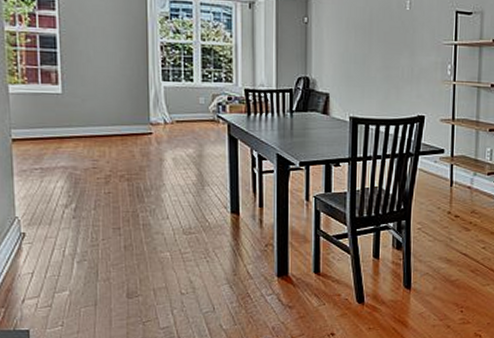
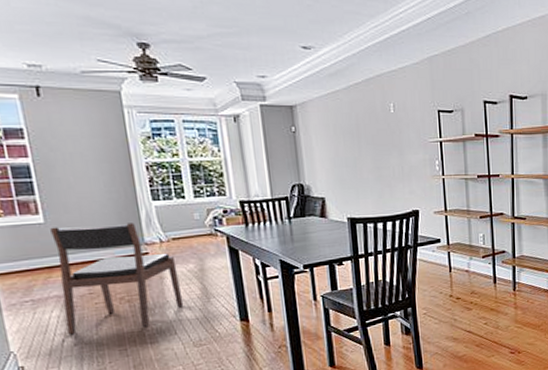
dining chair: none [66,98,179,207] -> present [50,223,184,335]

